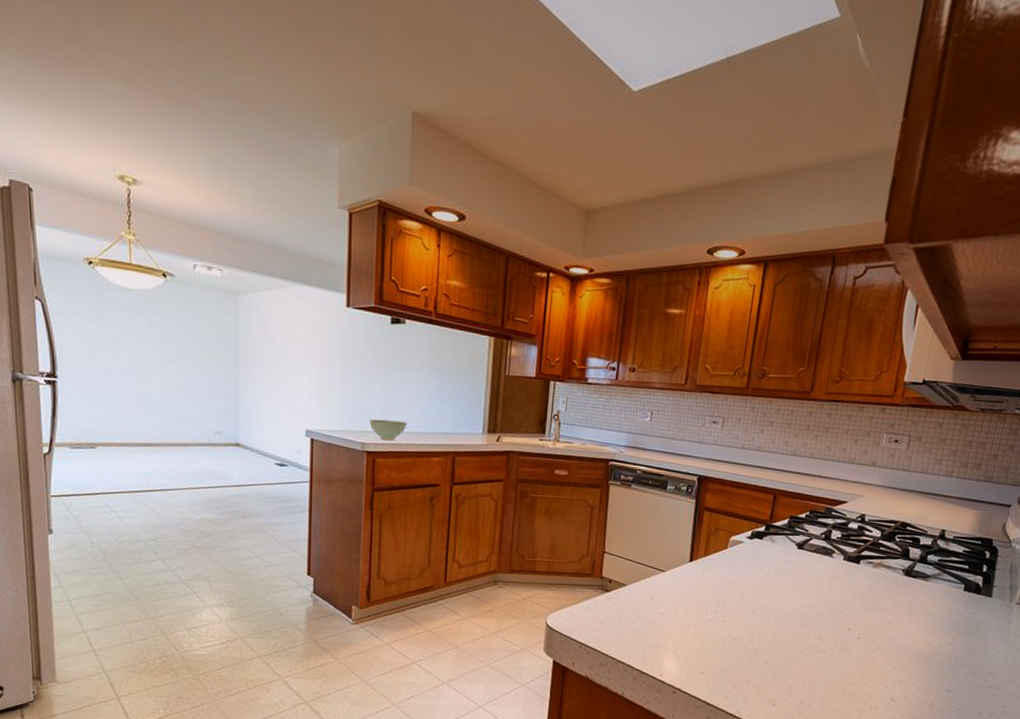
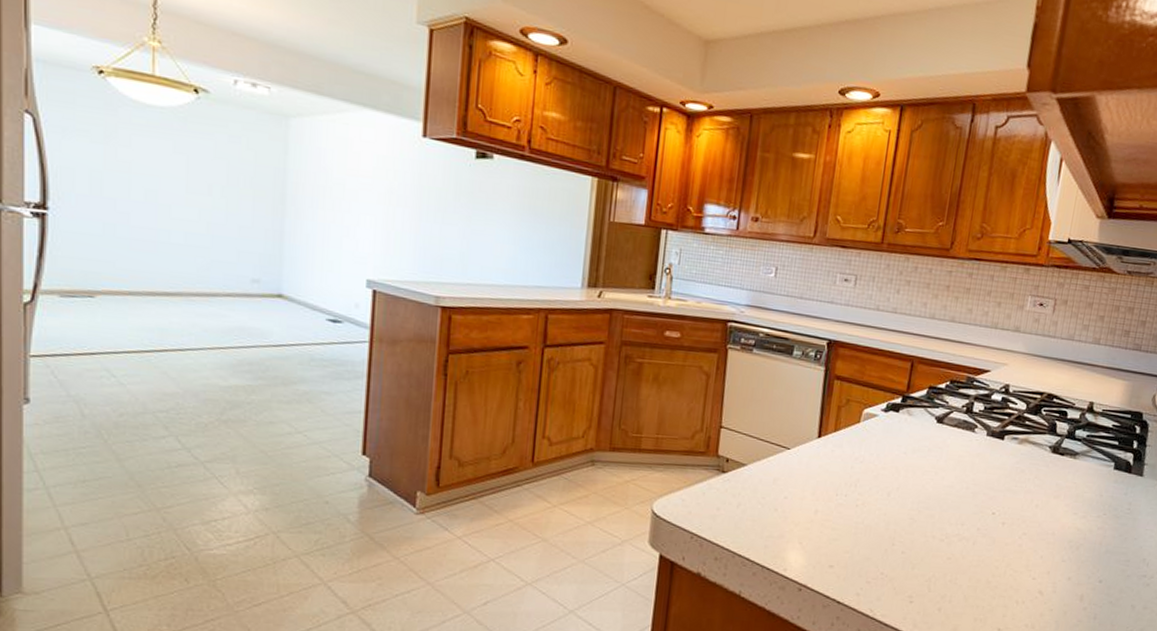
bowl: present [369,419,408,441] -> none [446,268,492,295]

